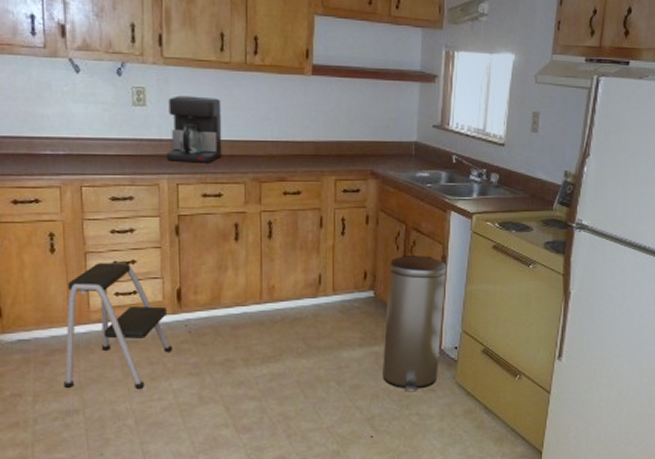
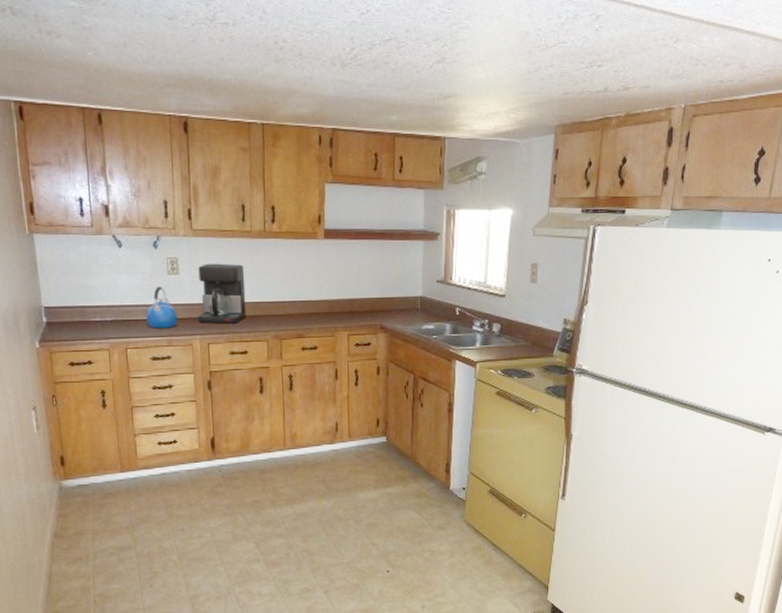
step stool: present [64,263,172,388] -> none [118,416,208,527]
kettle: none [105,118,143,165] -> present [145,286,178,328]
pedal bin: present [383,254,447,392] -> none [396,402,454,530]

